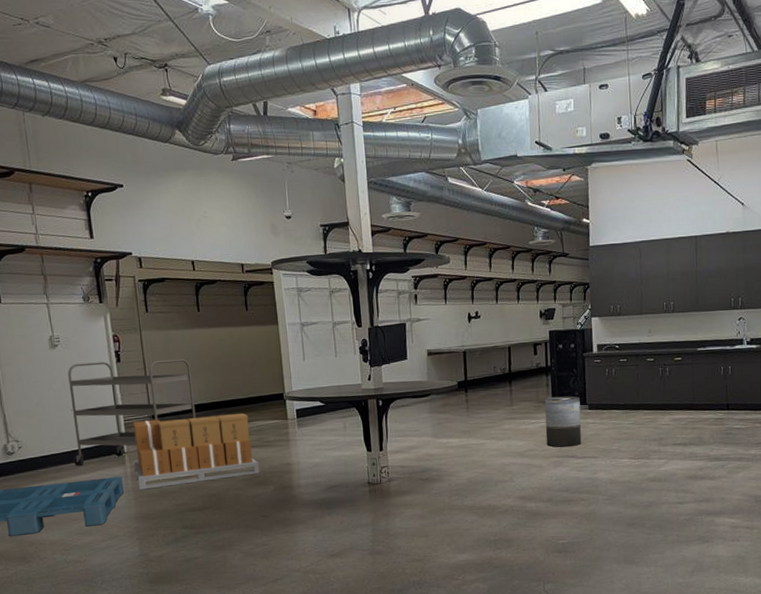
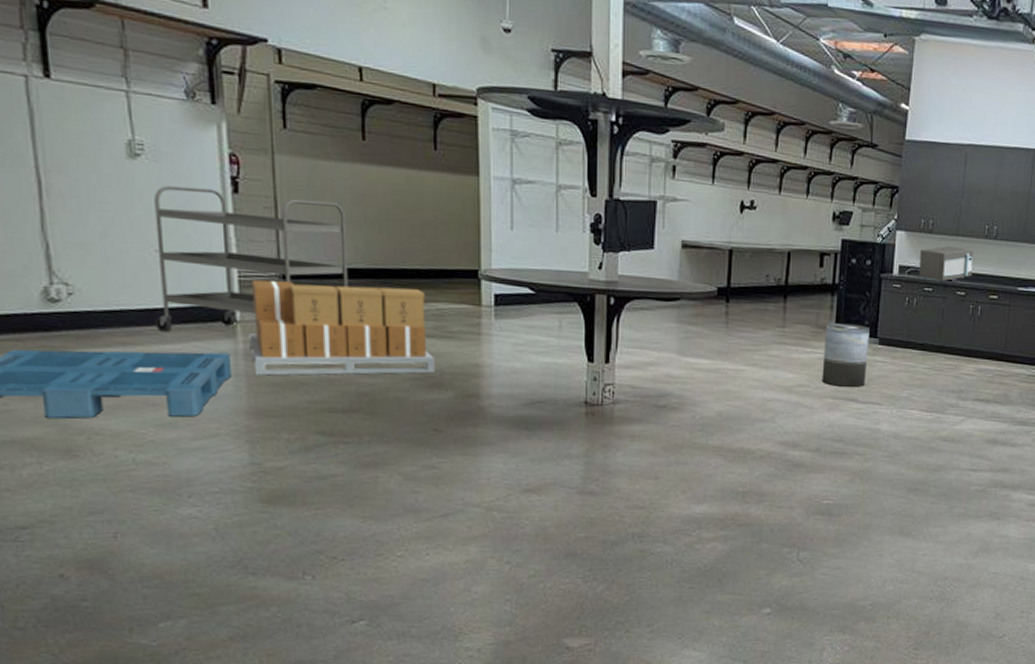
microwave: none [613,322,658,354] -> present [919,245,974,283]

